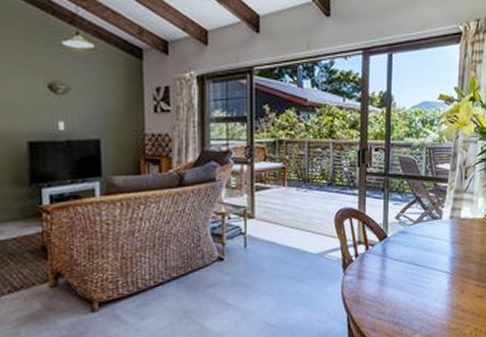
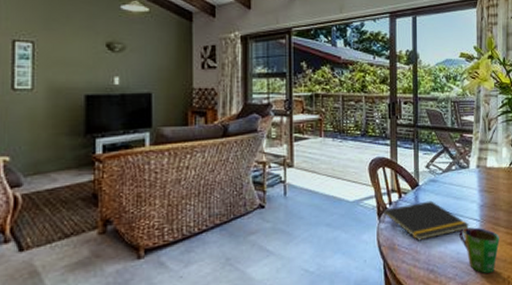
notepad: none [348,252,439,294] -> present [383,200,470,241]
cup: none [426,279,470,326] -> present [458,227,500,273]

